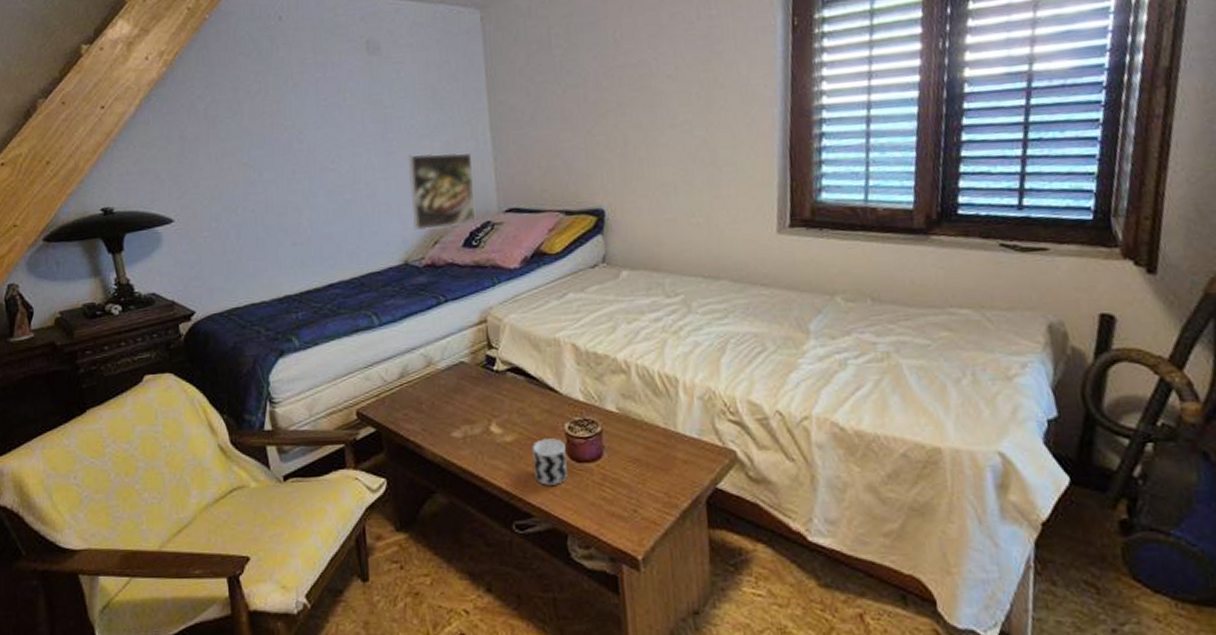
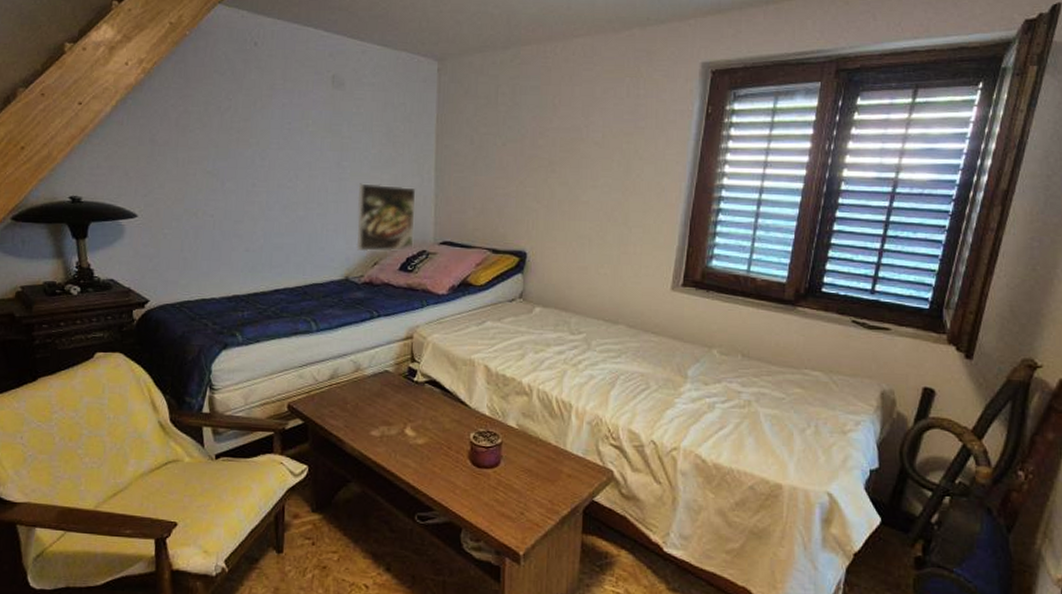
cup: present [531,438,568,485] -> none [439,445,469,485]

